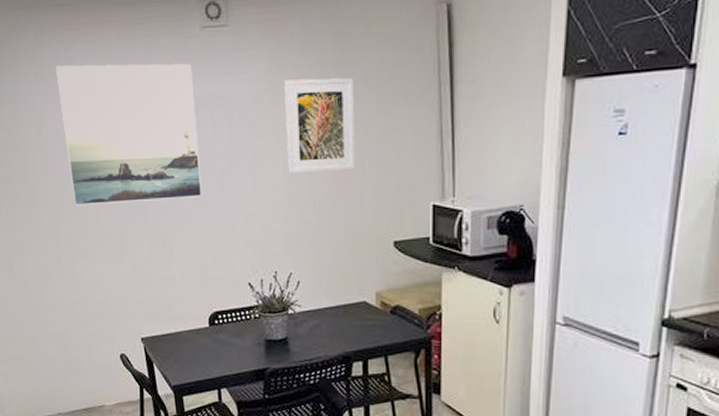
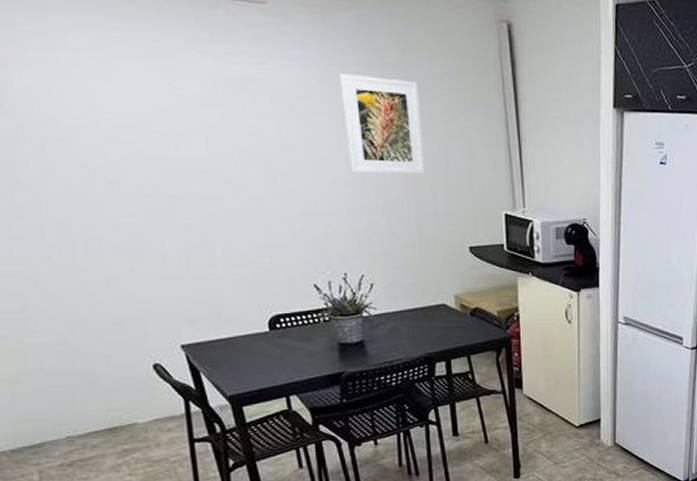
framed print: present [56,63,203,206] -> none [18,12,249,191]

